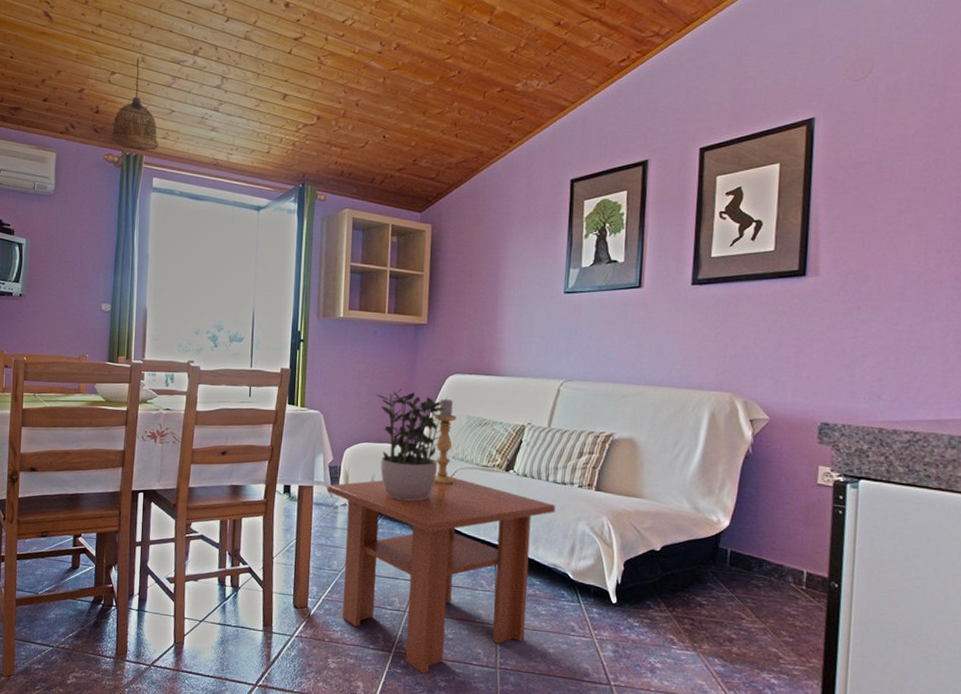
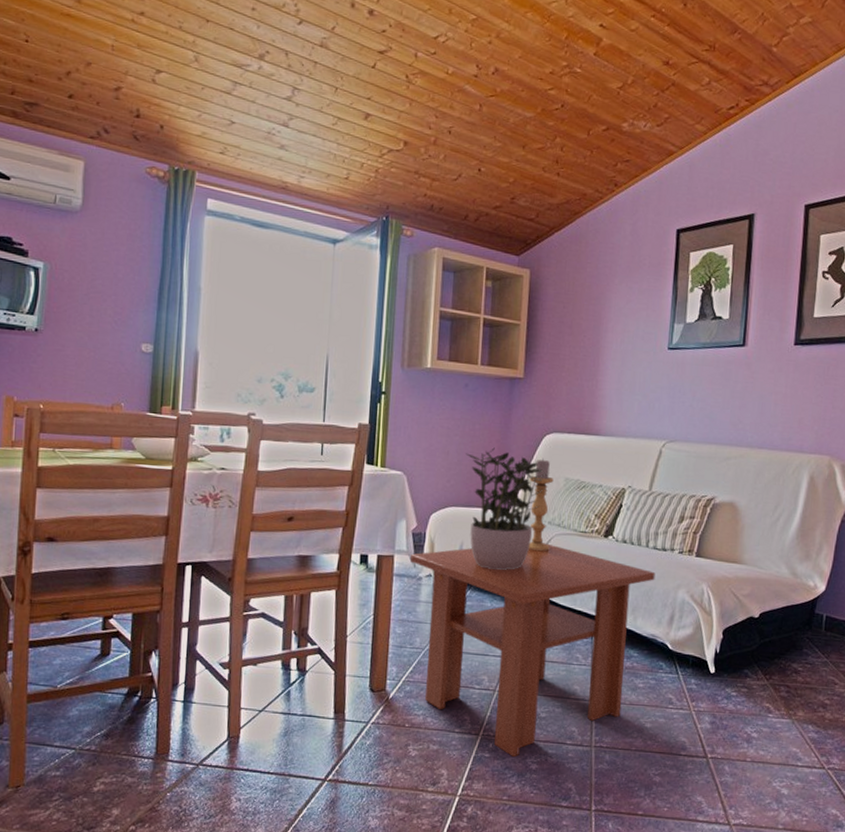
pendant lamp: present [110,58,159,151] -> none [154,56,215,167]

